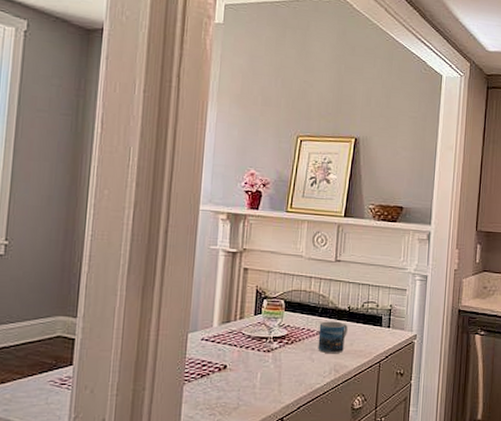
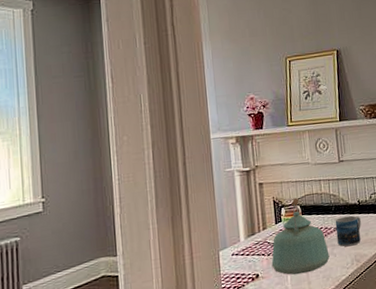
kettle: none [242,291,307,374] -> present [271,197,330,275]

